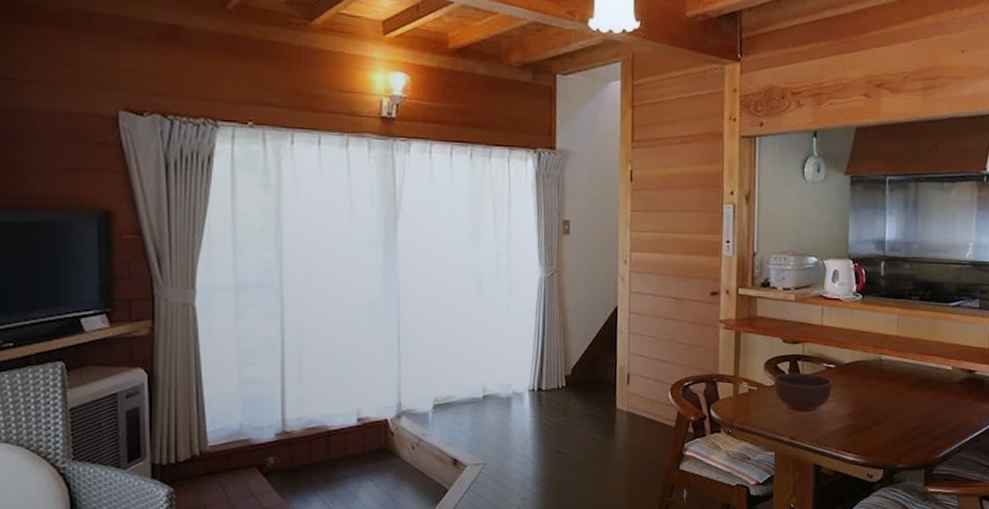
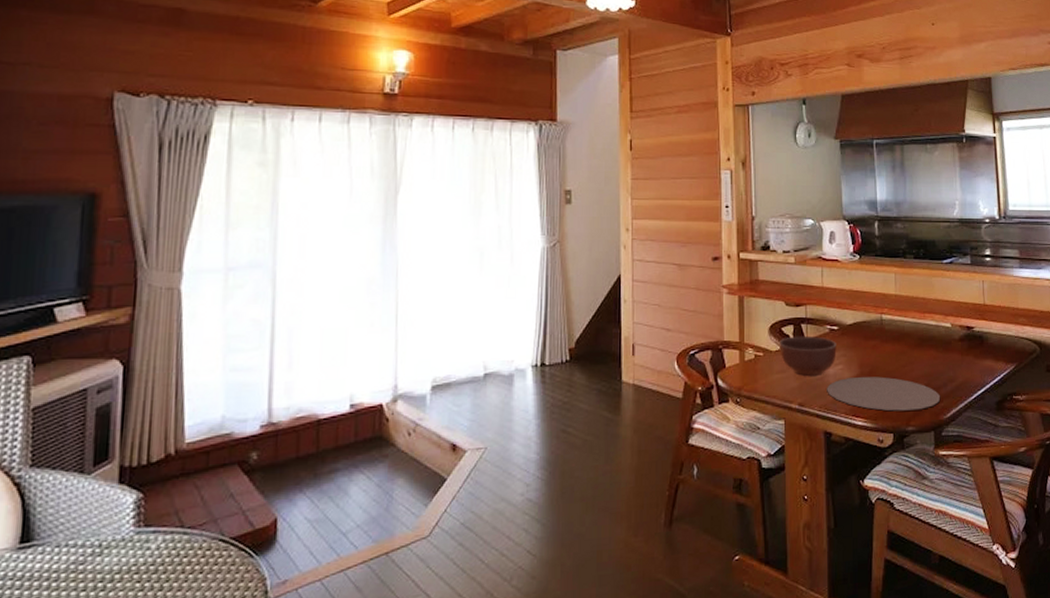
placemat: none [819,414,935,450] -> present [827,376,941,412]

